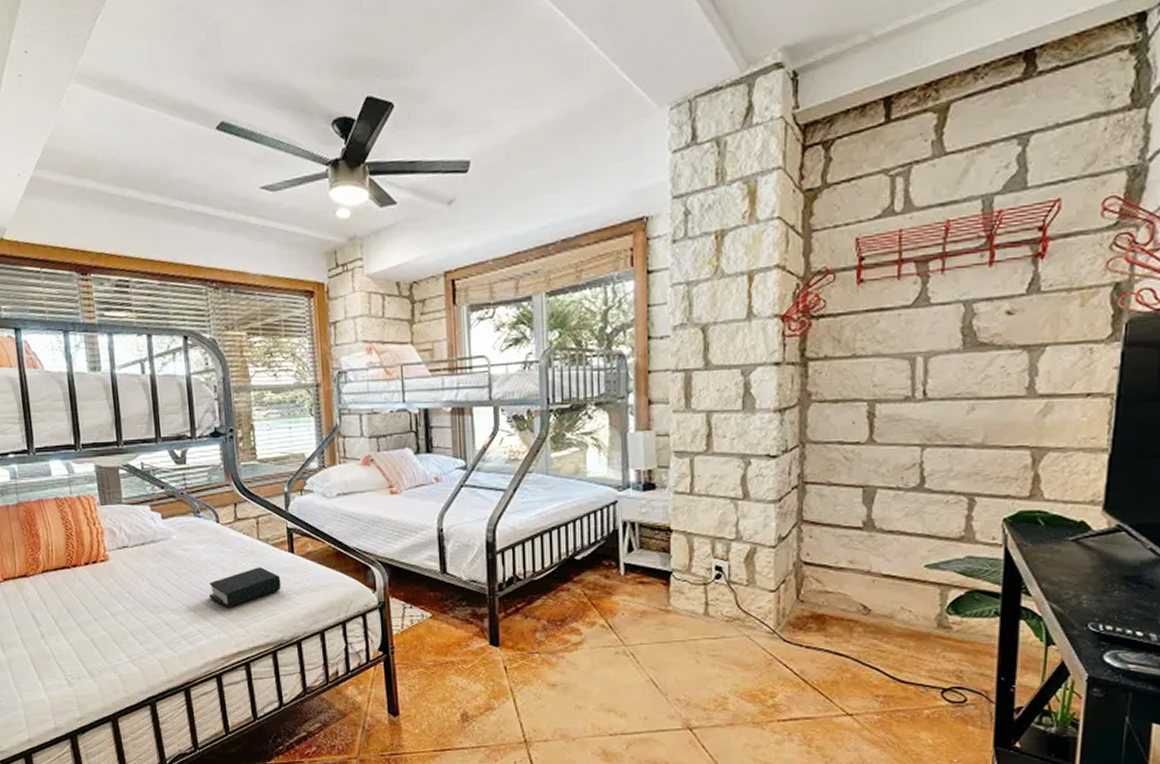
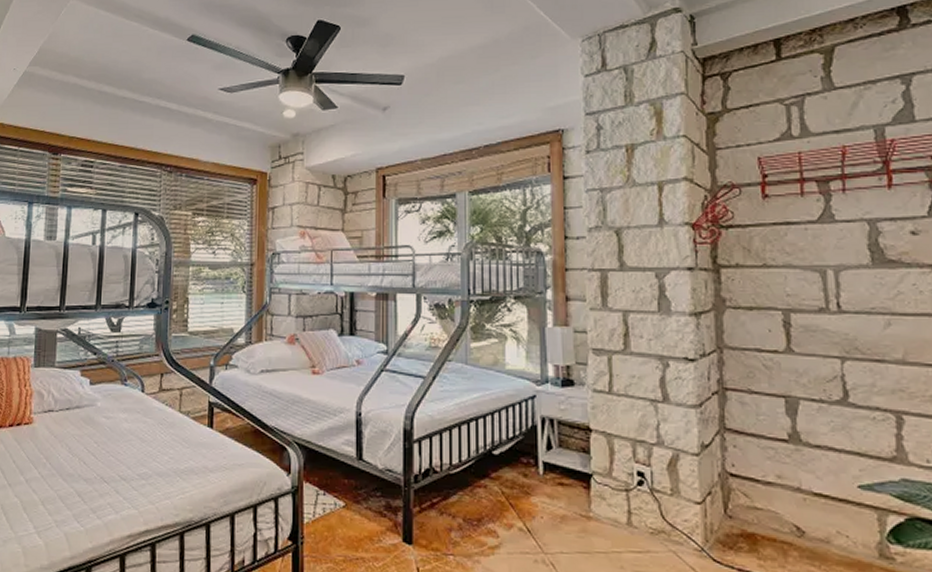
book: present [208,567,282,609] -> none [124,440,197,483]

